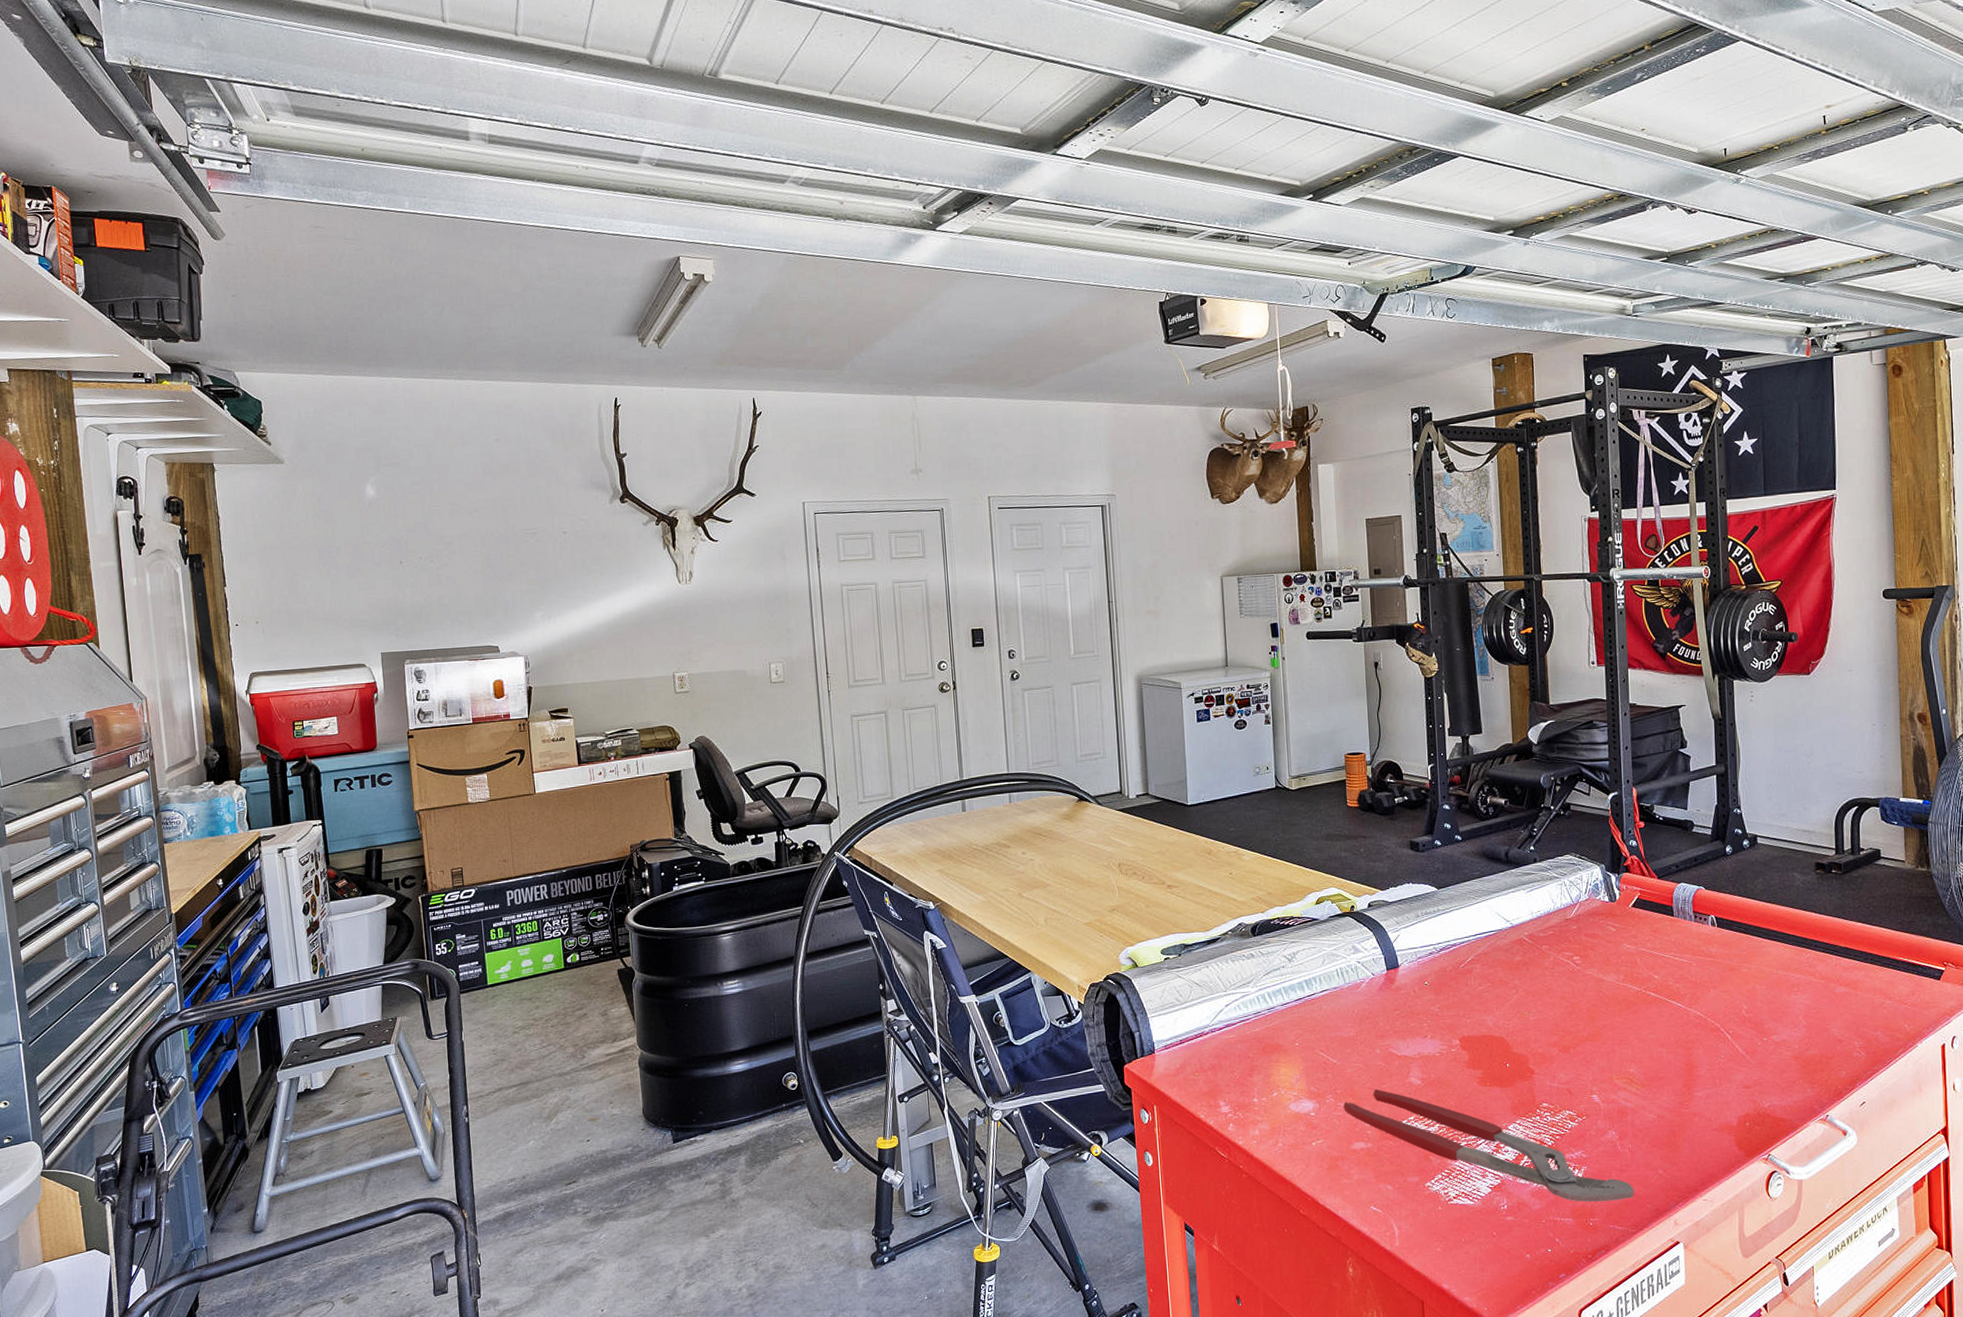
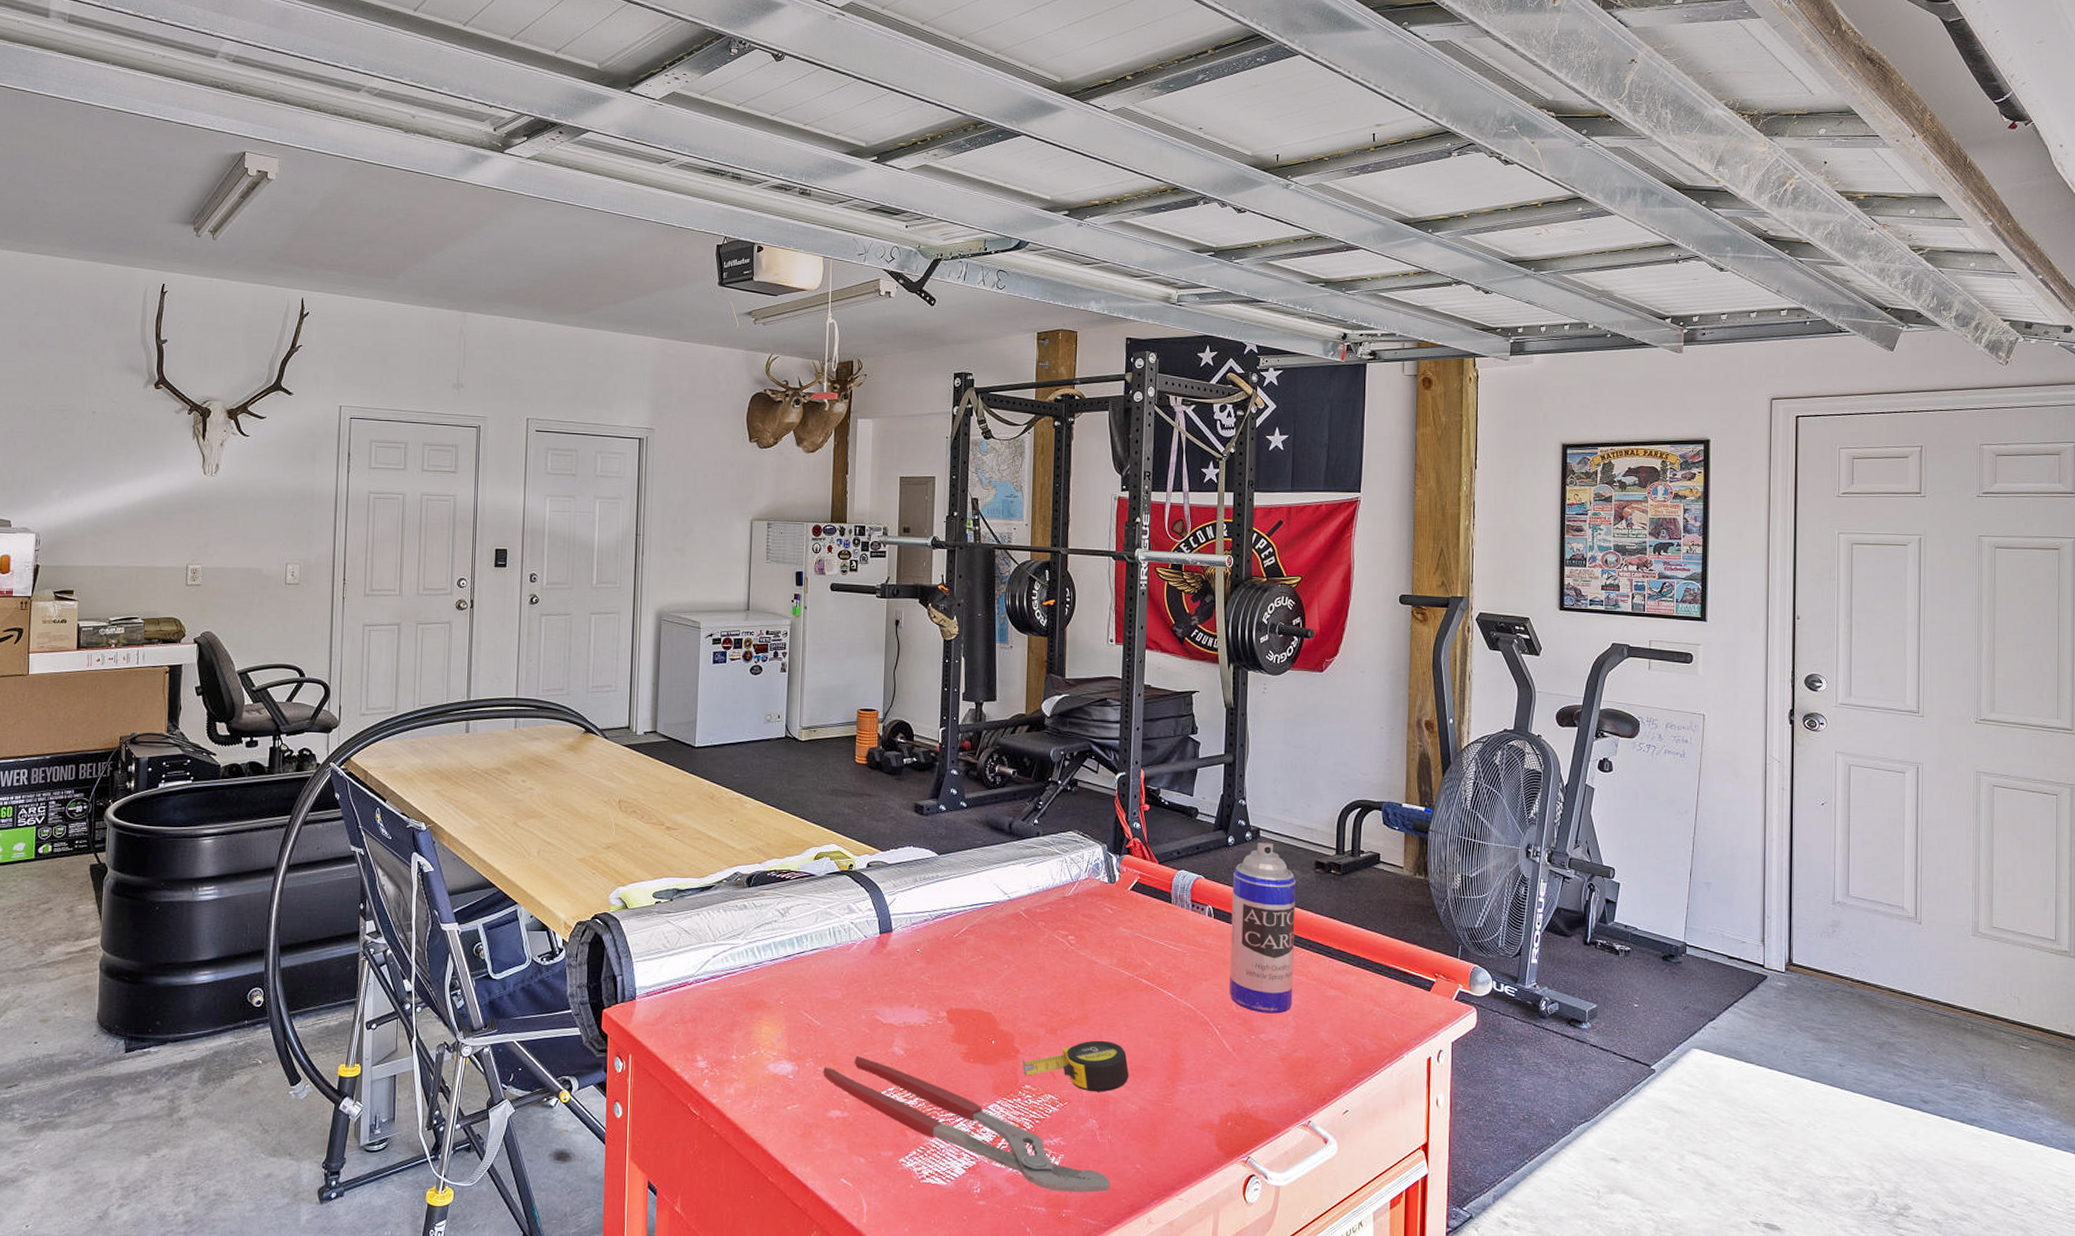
tape measure: none [1538,1054,1645,1105] -> present [1022,1040,1130,1093]
spray can: none [1733,848,1802,1015] -> present [1229,843,1296,1014]

